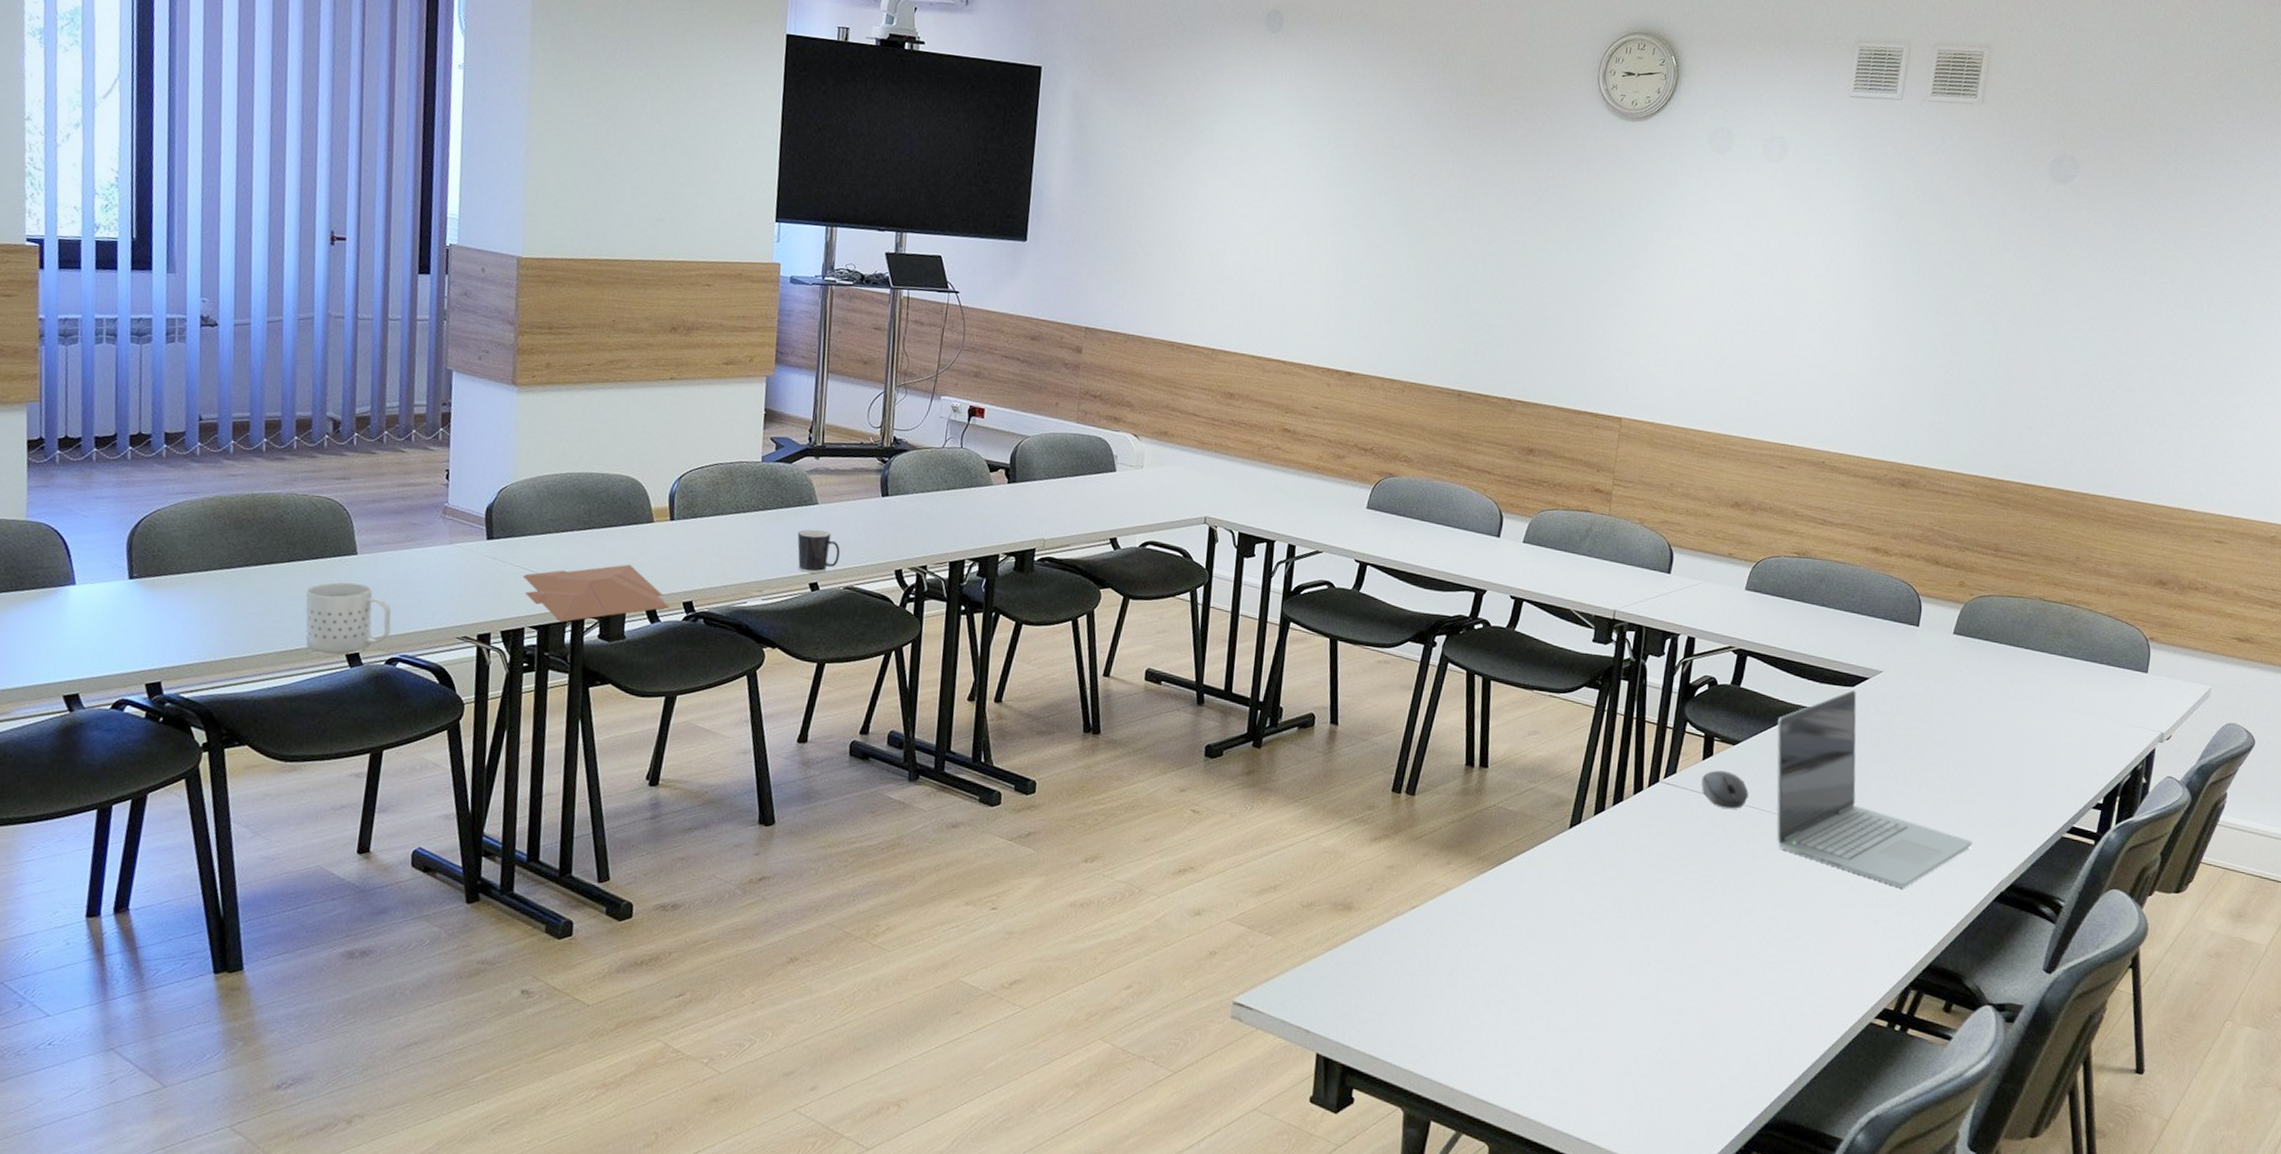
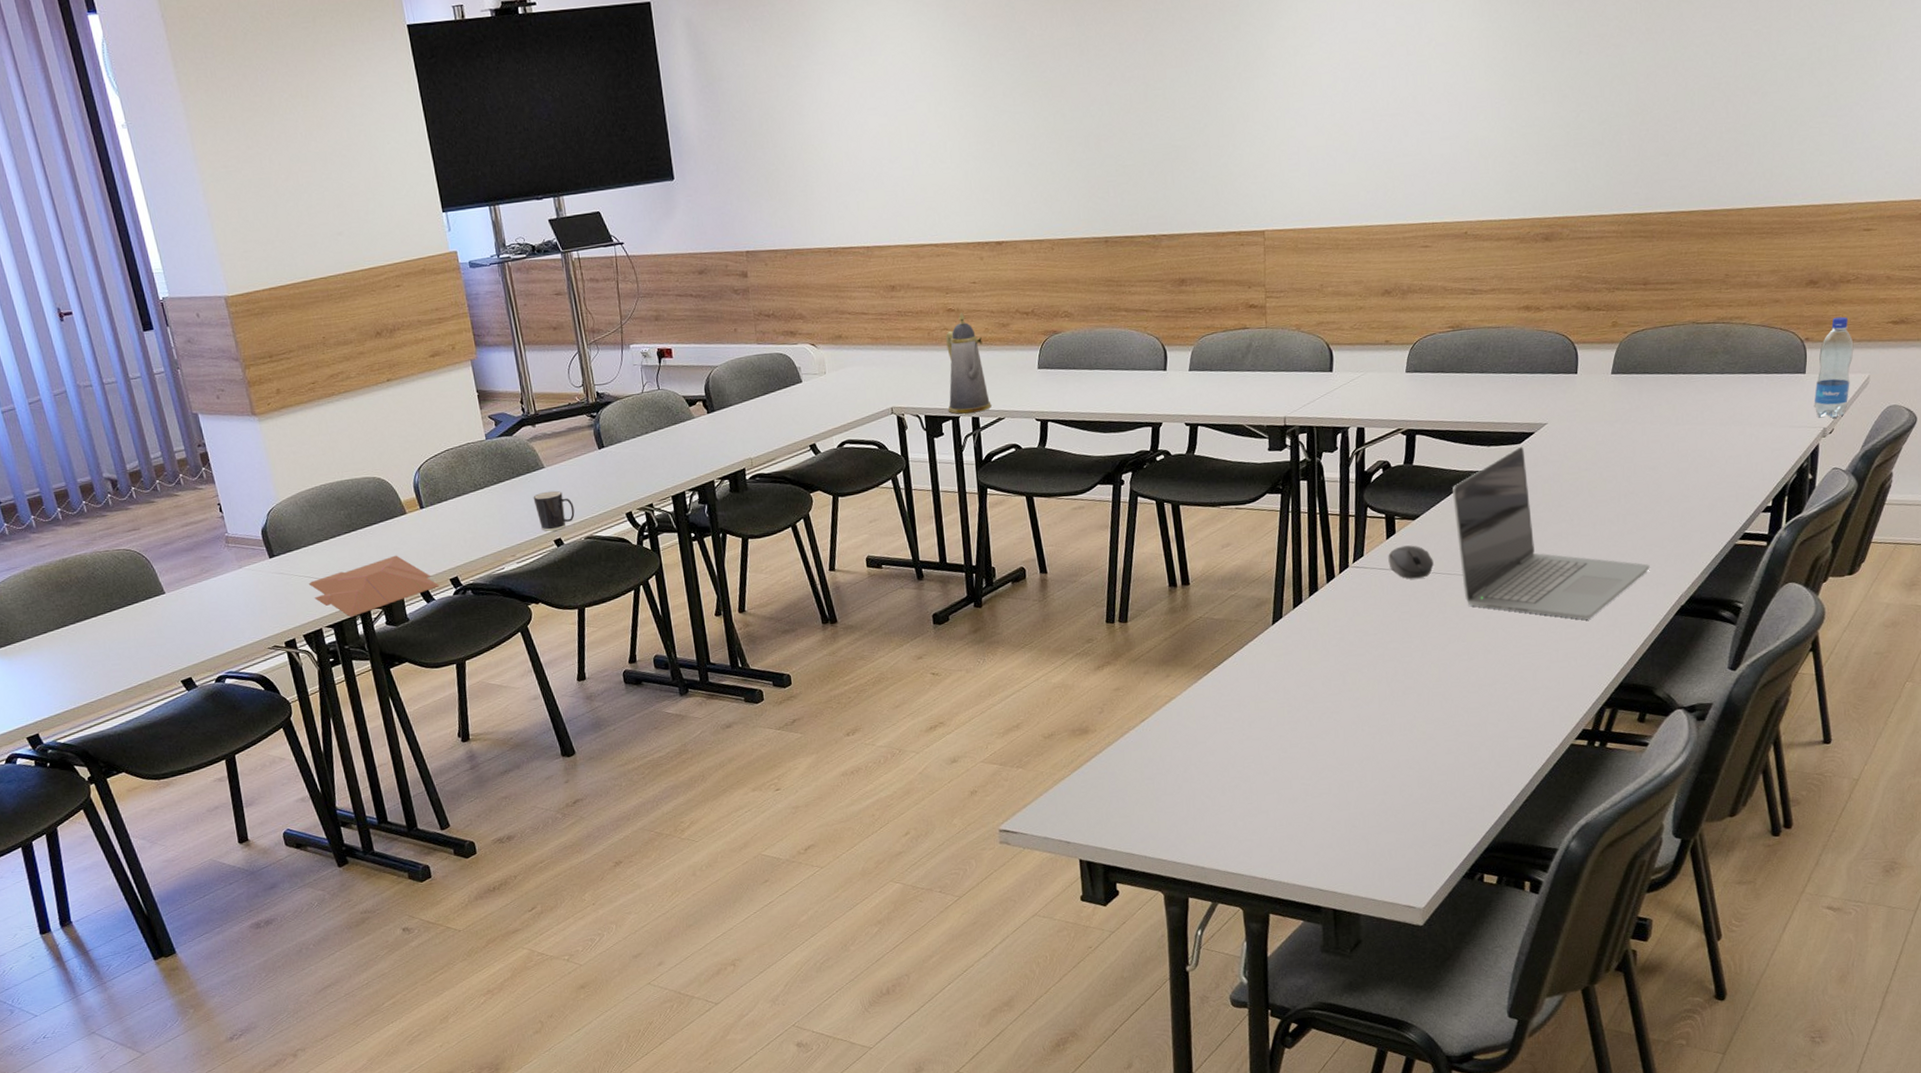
mug: present [305,582,391,654] -> none [132,617,213,684]
coffee pot: none [1264,434,1314,541] -> present [946,312,992,414]
bottle: none [2153,622,2198,726] -> present [1814,316,1854,419]

